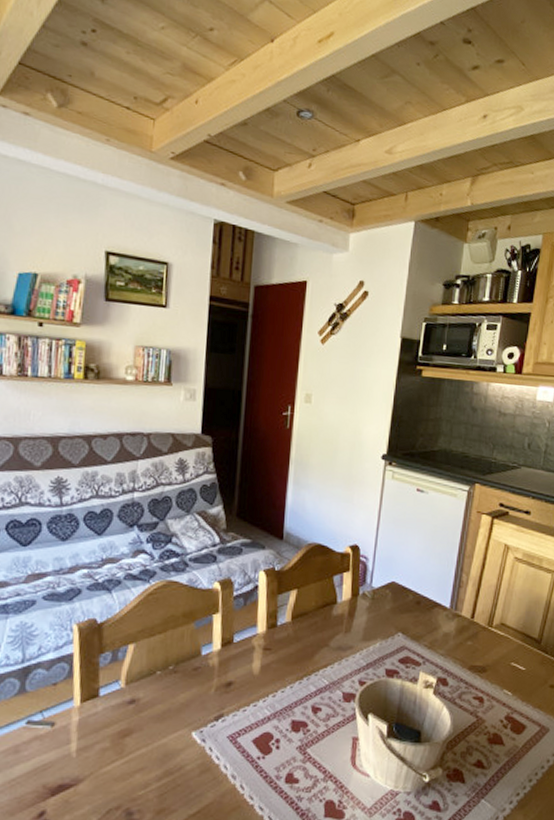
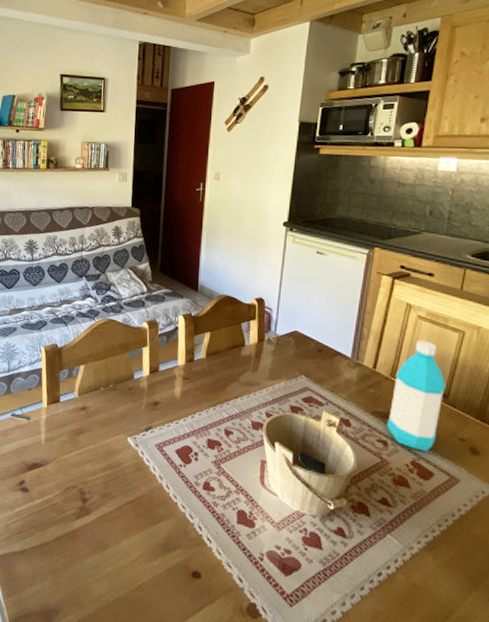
water bottle: none [483,583,539,703] -> present [387,340,445,452]

